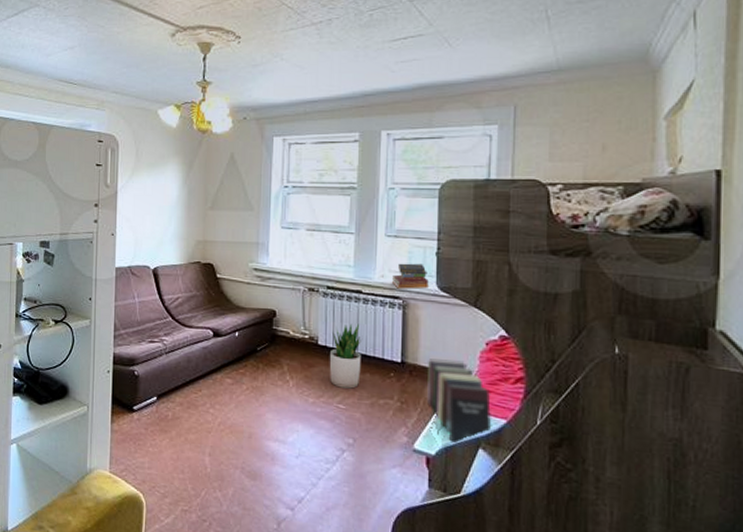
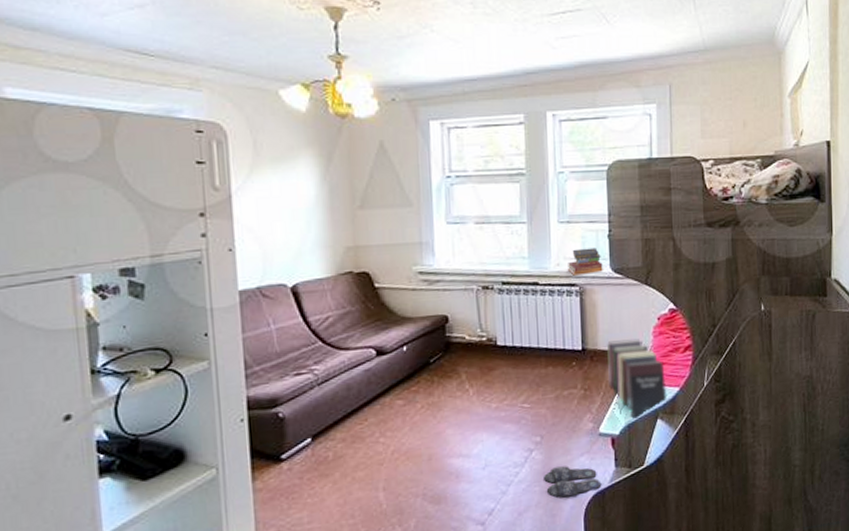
planter: present [329,323,361,389] -> none [509,317,543,387]
slippers: none [354,472,413,507] -> present [544,466,602,498]

